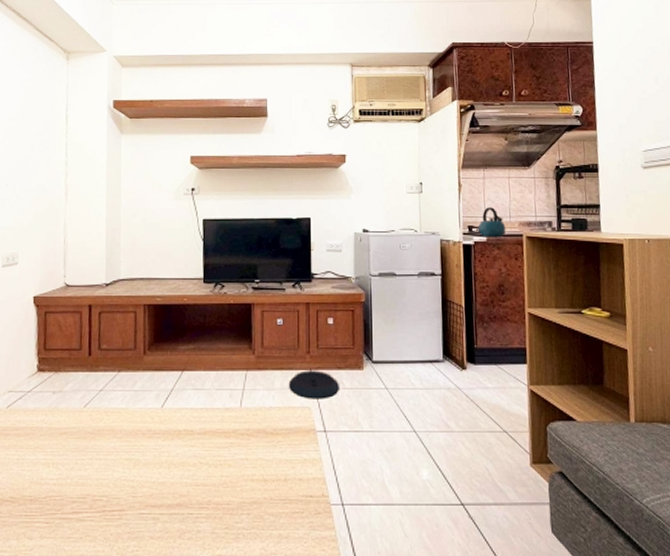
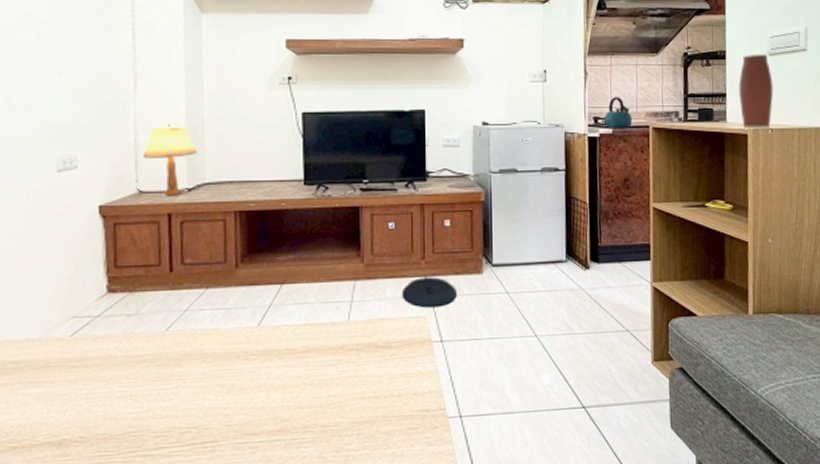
table lamp: none [70,227,114,290] -> present [142,123,197,196]
vase: none [612,167,649,238] -> present [738,54,774,127]

